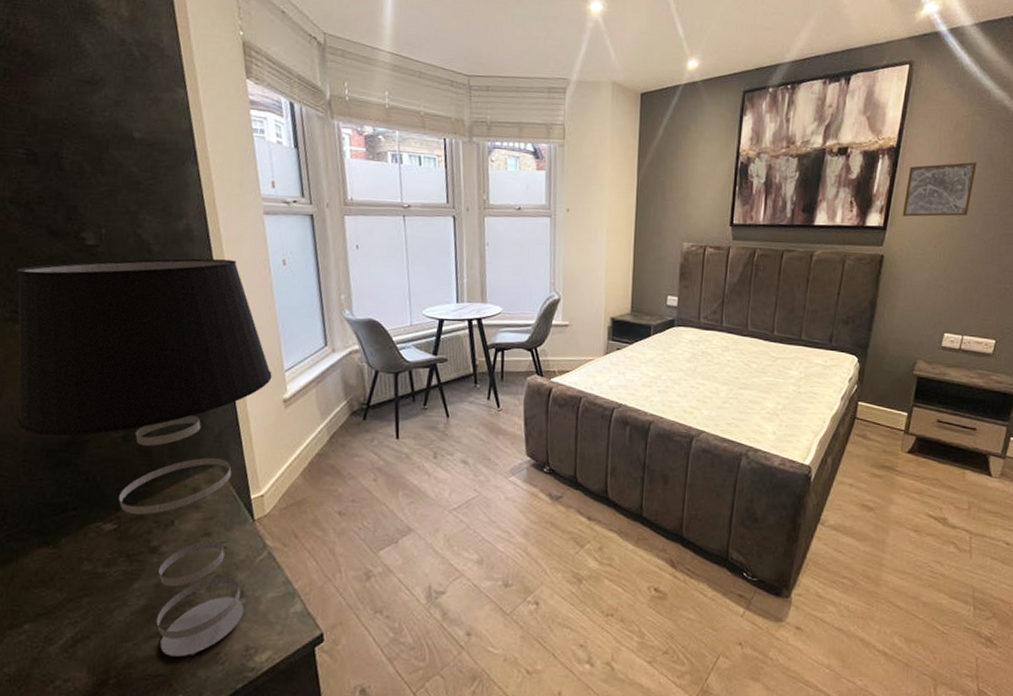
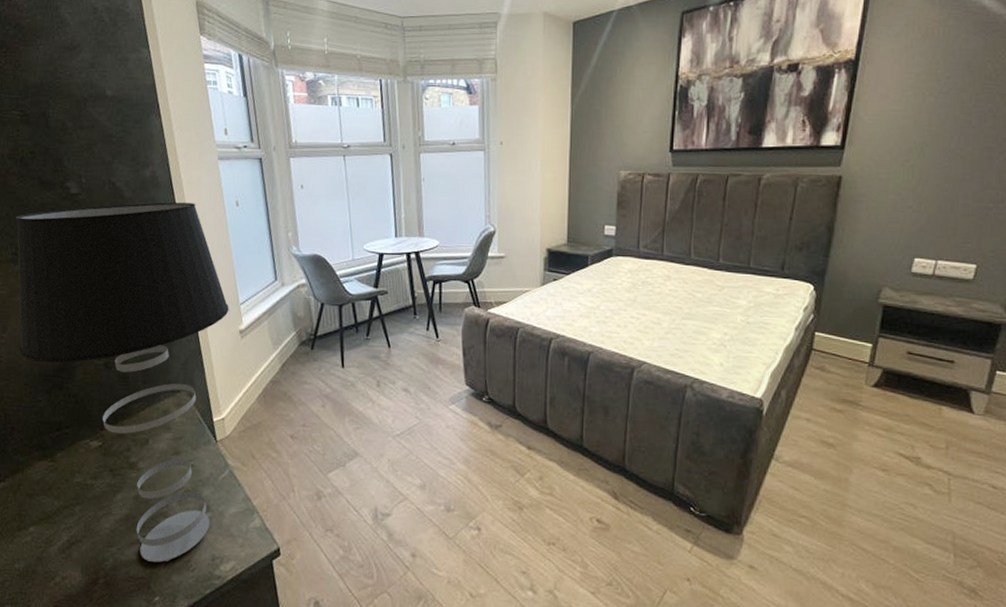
wall art: present [902,162,977,217] -> none [863,71,951,134]

